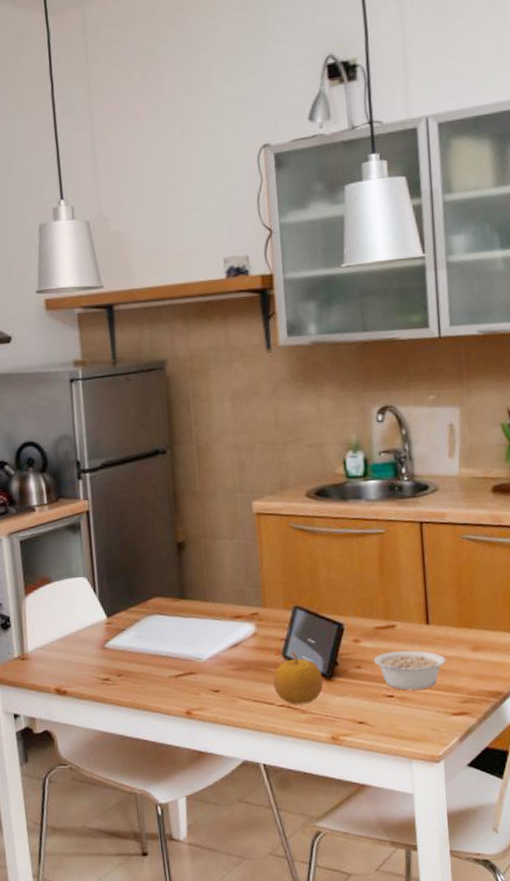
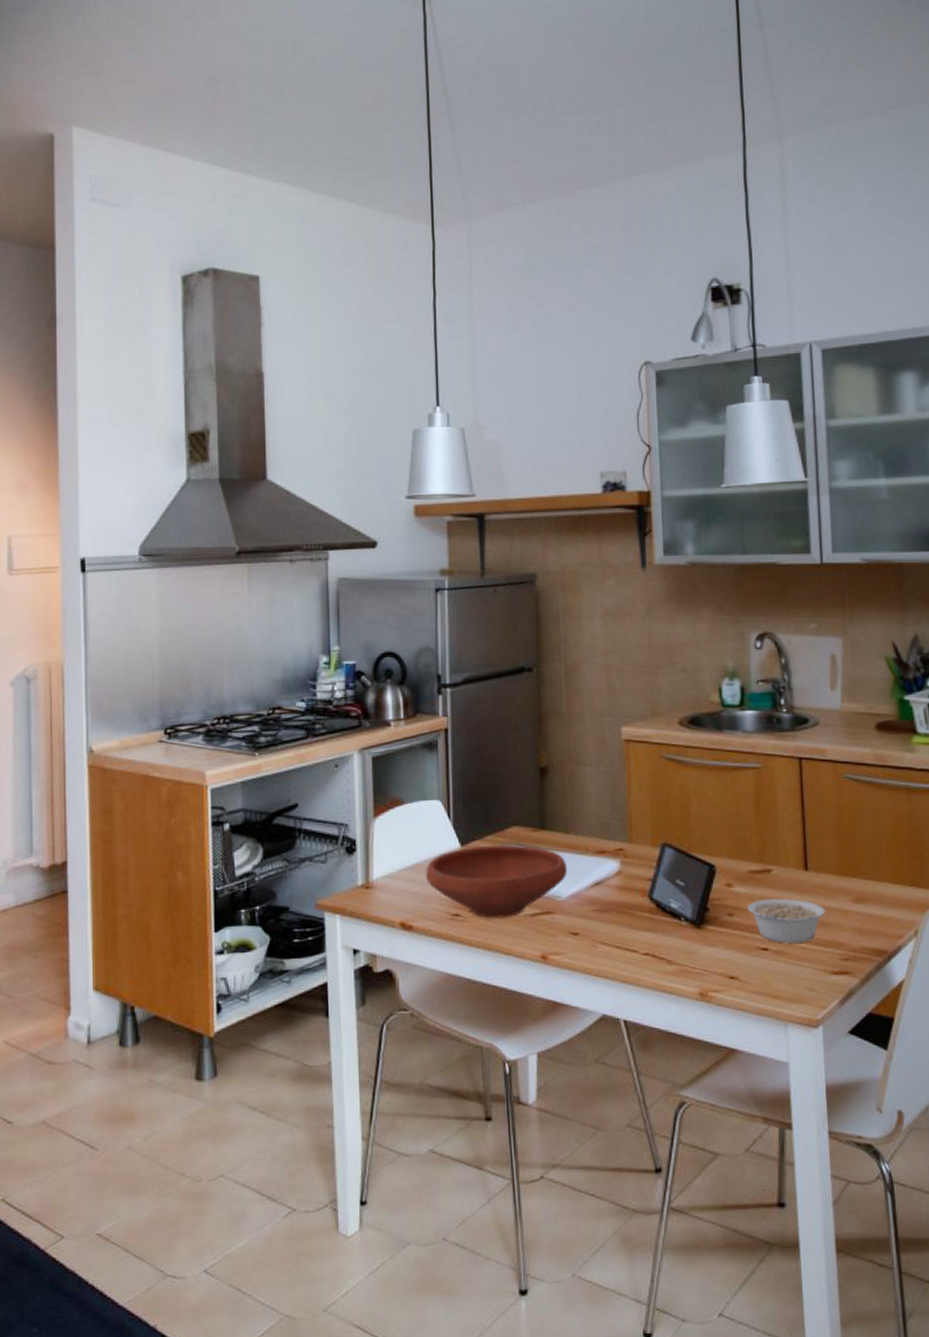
bowl: none [76,613,207,682] -> present [426,844,567,919]
fruit: present [273,652,324,705] -> none [637,894,692,954]

